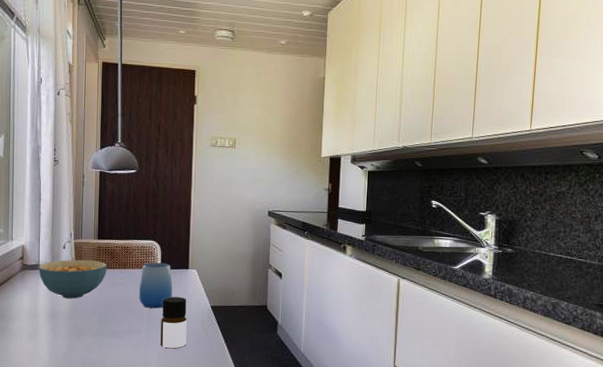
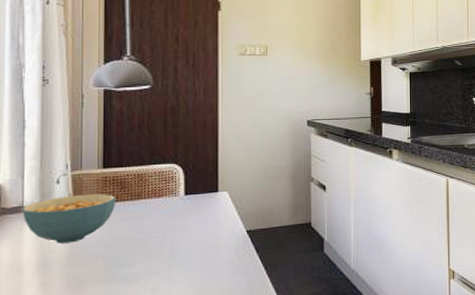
cup: present [138,262,173,309] -> none [157,187,200,242]
bottle: present [160,297,187,349] -> none [186,225,219,287]

